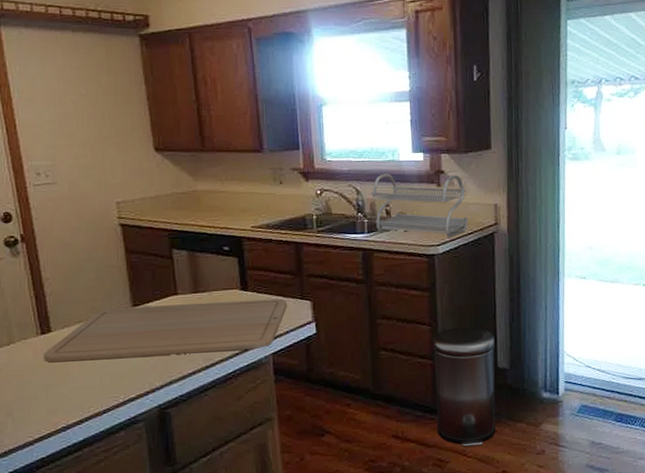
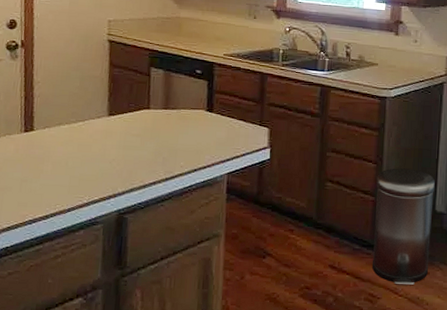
chopping board: present [44,298,287,363] -> none [23,115,247,168]
dish rack: present [370,174,469,238] -> none [334,19,422,83]

